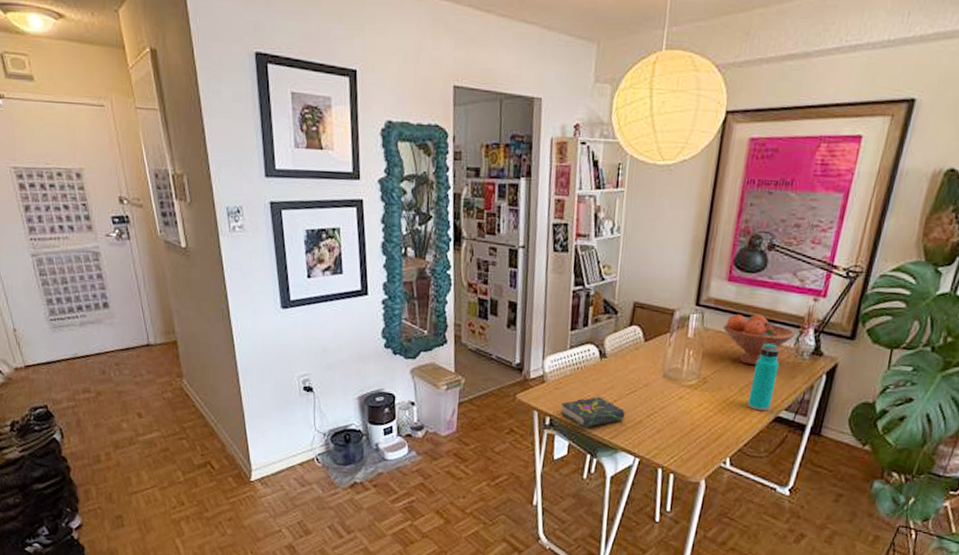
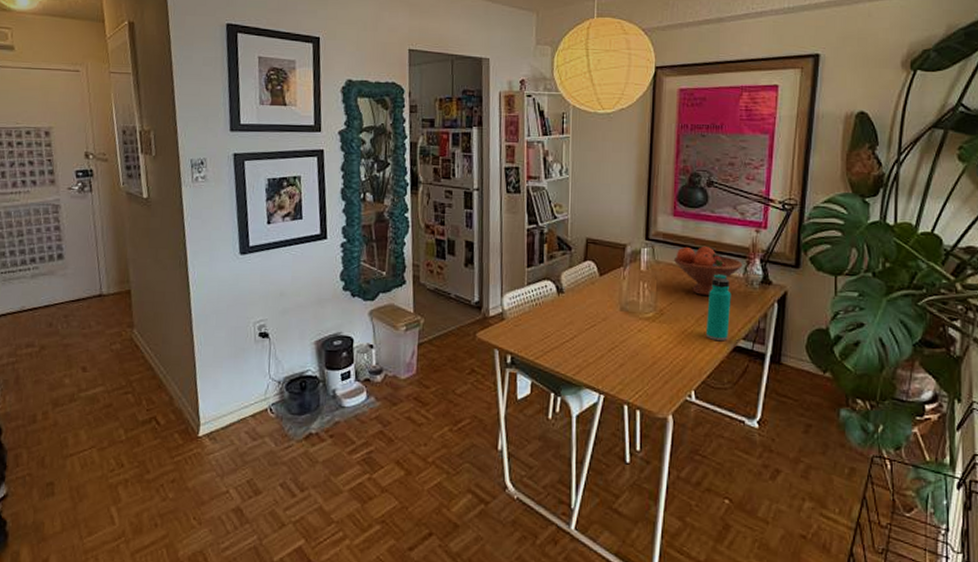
book: present [560,396,625,429] -> none [521,331,586,366]

